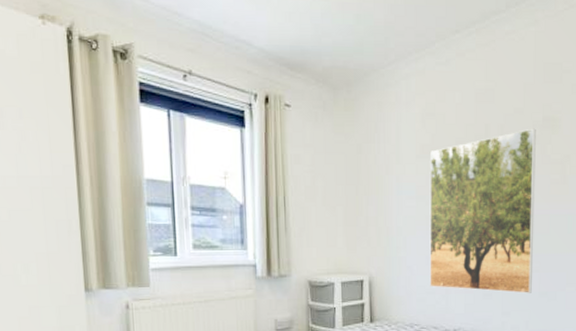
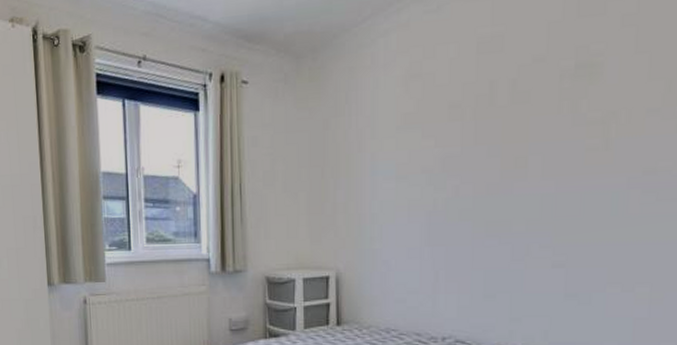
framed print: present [429,128,536,293] -> none [411,79,565,295]

